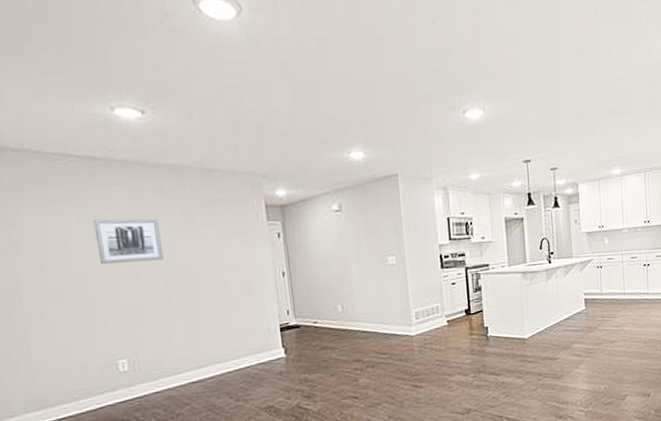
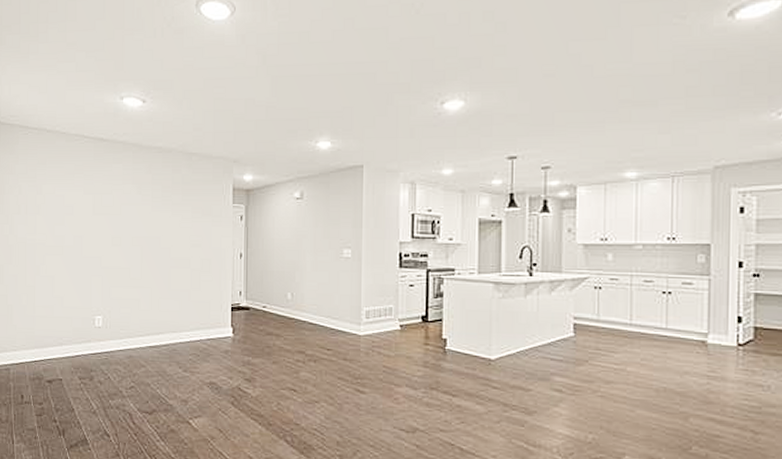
wall art: present [93,218,164,265] -> none [94,191,143,231]

